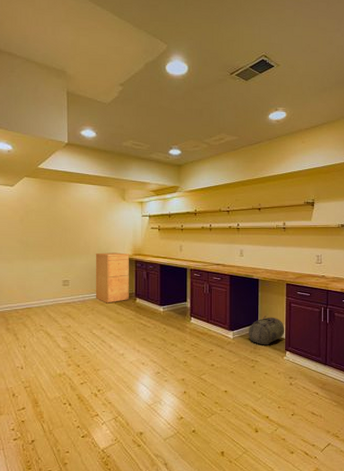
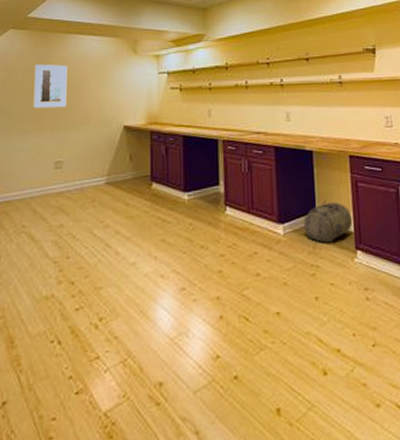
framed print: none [45,207,71,241] -> present [33,64,67,109]
filing cabinet: present [95,252,130,303] -> none [97,121,144,191]

